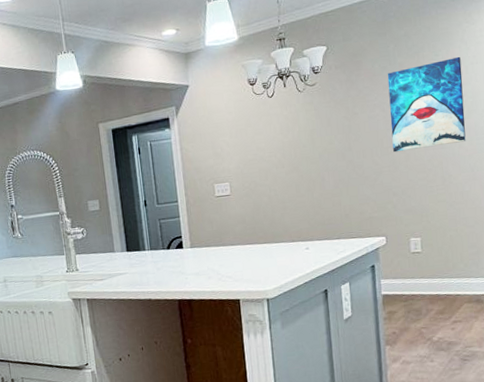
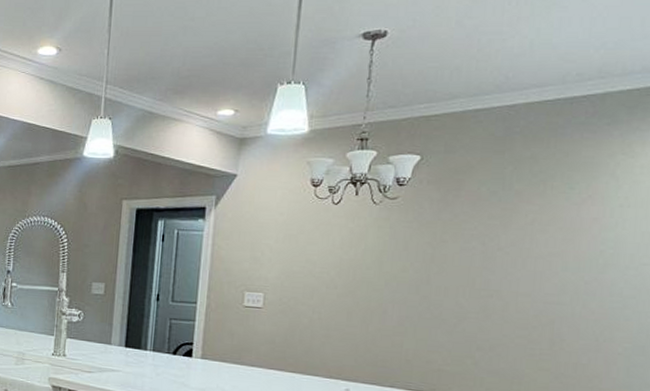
wall art: present [387,56,466,153] -> none [487,194,606,302]

